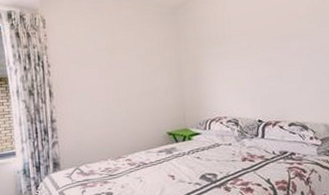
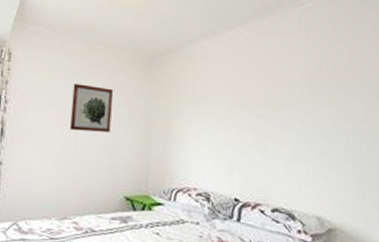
wall art: none [108,40,148,83] -> present [70,84,113,132]

